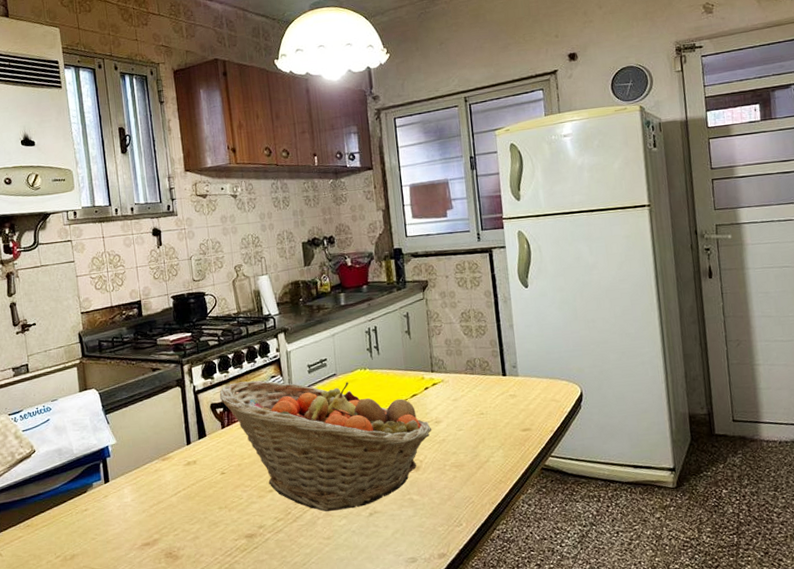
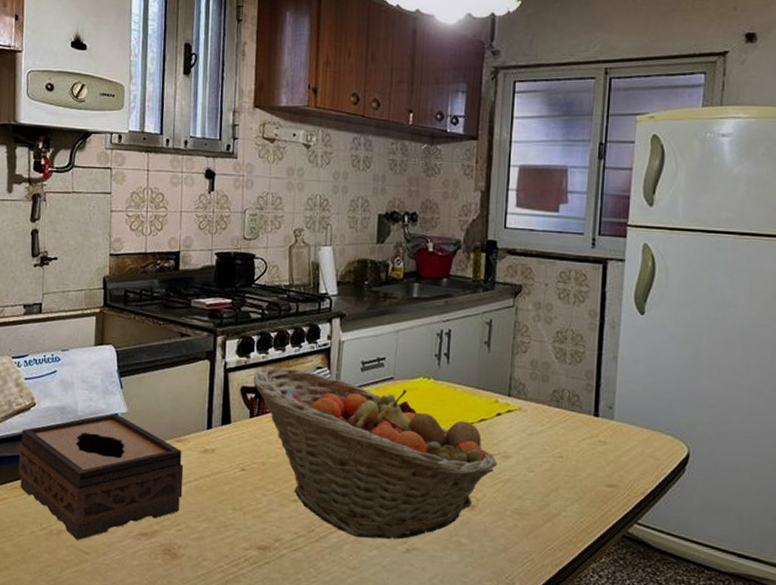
tissue box: none [26,446,175,560] -> present [18,413,184,540]

